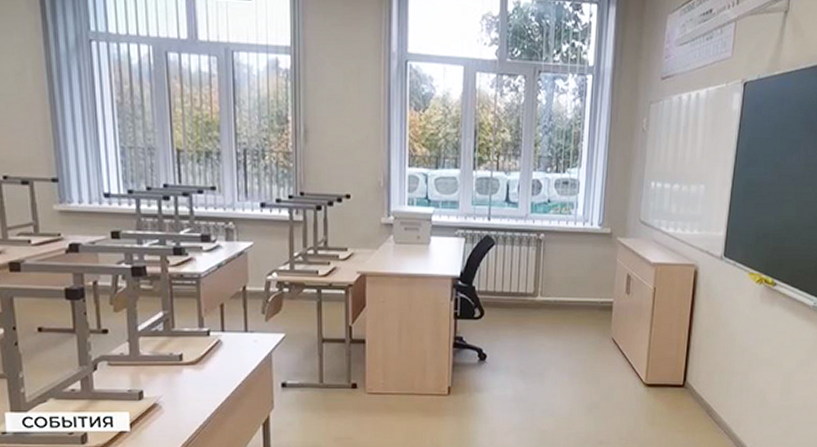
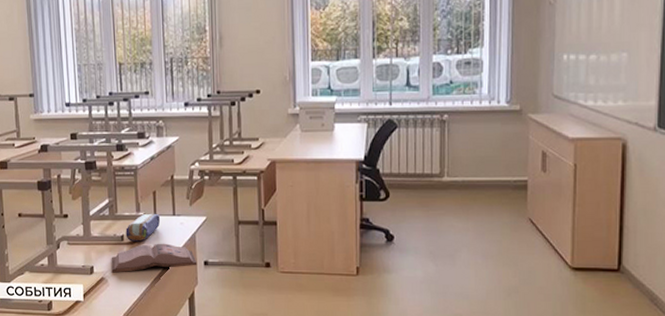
hardback book: none [166,363,274,398] -> present [111,243,197,273]
pencil case: none [185,329,228,362] -> present [126,213,160,242]

